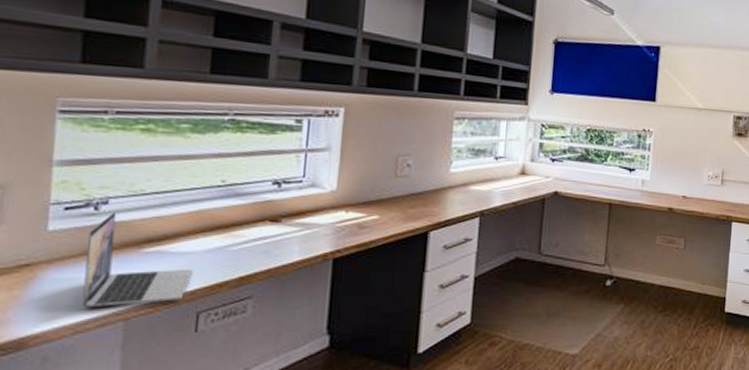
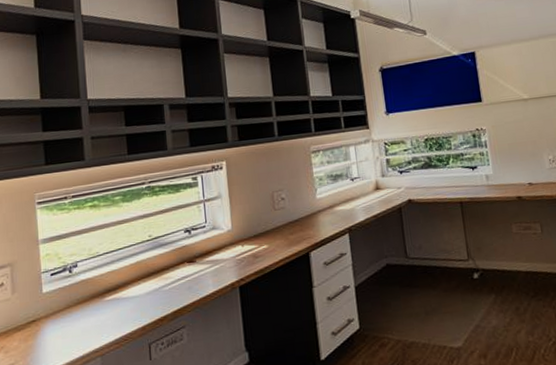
laptop: present [82,212,192,307] -> none [69,272,141,349]

